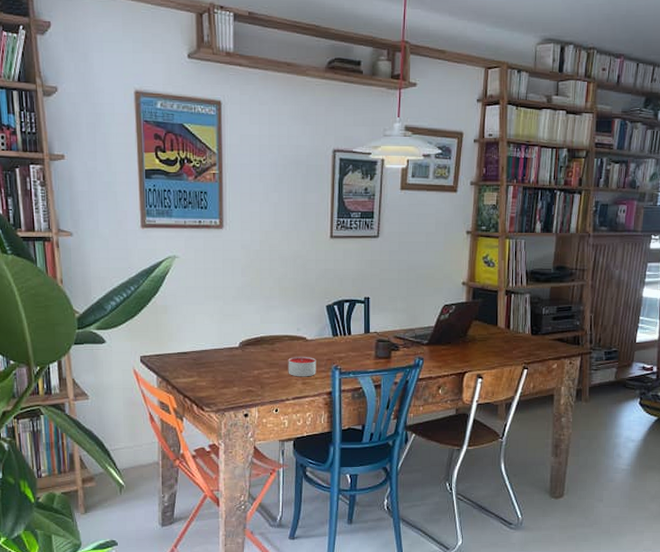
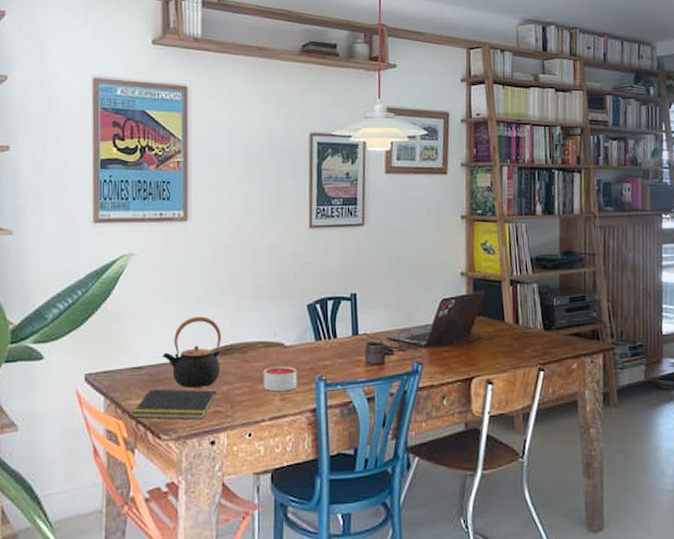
notepad: none [180,371,249,397] -> present [132,389,217,420]
teapot: none [204,312,253,371] -> present [163,316,222,388]

